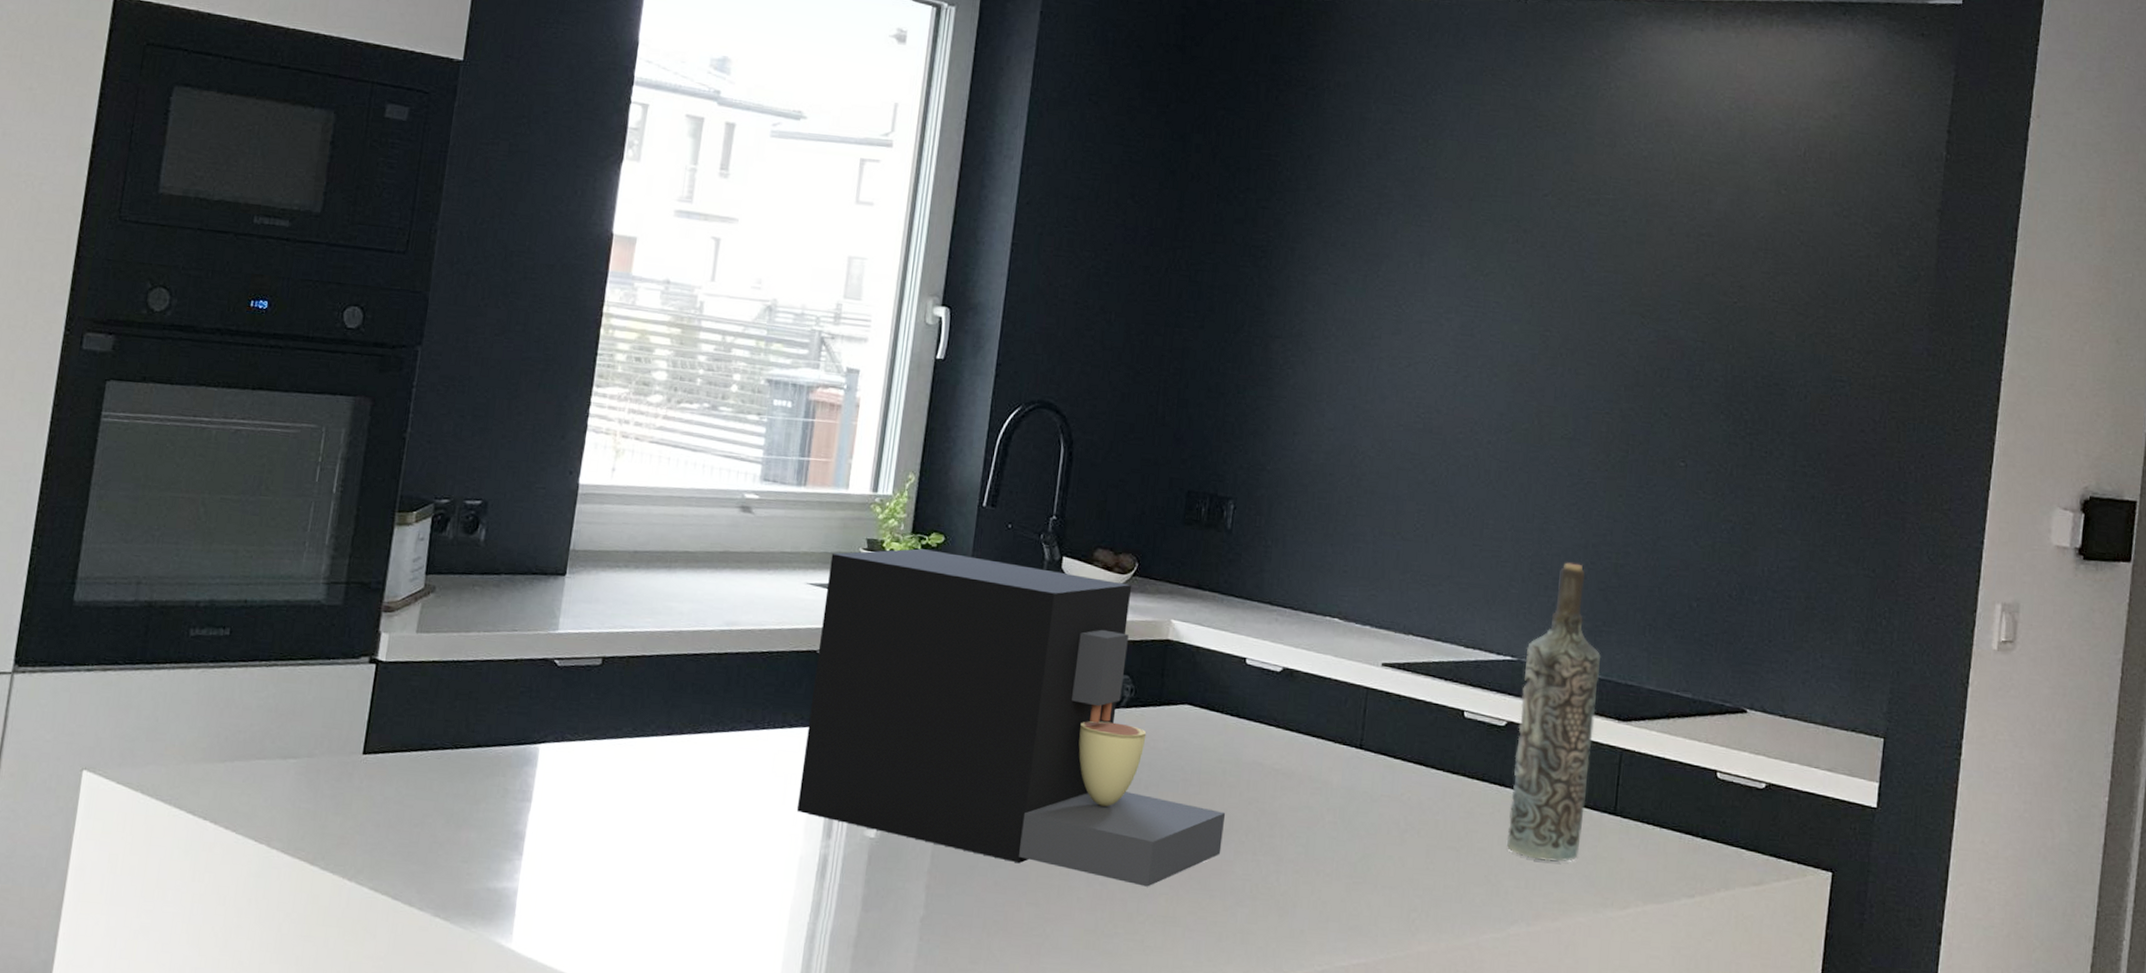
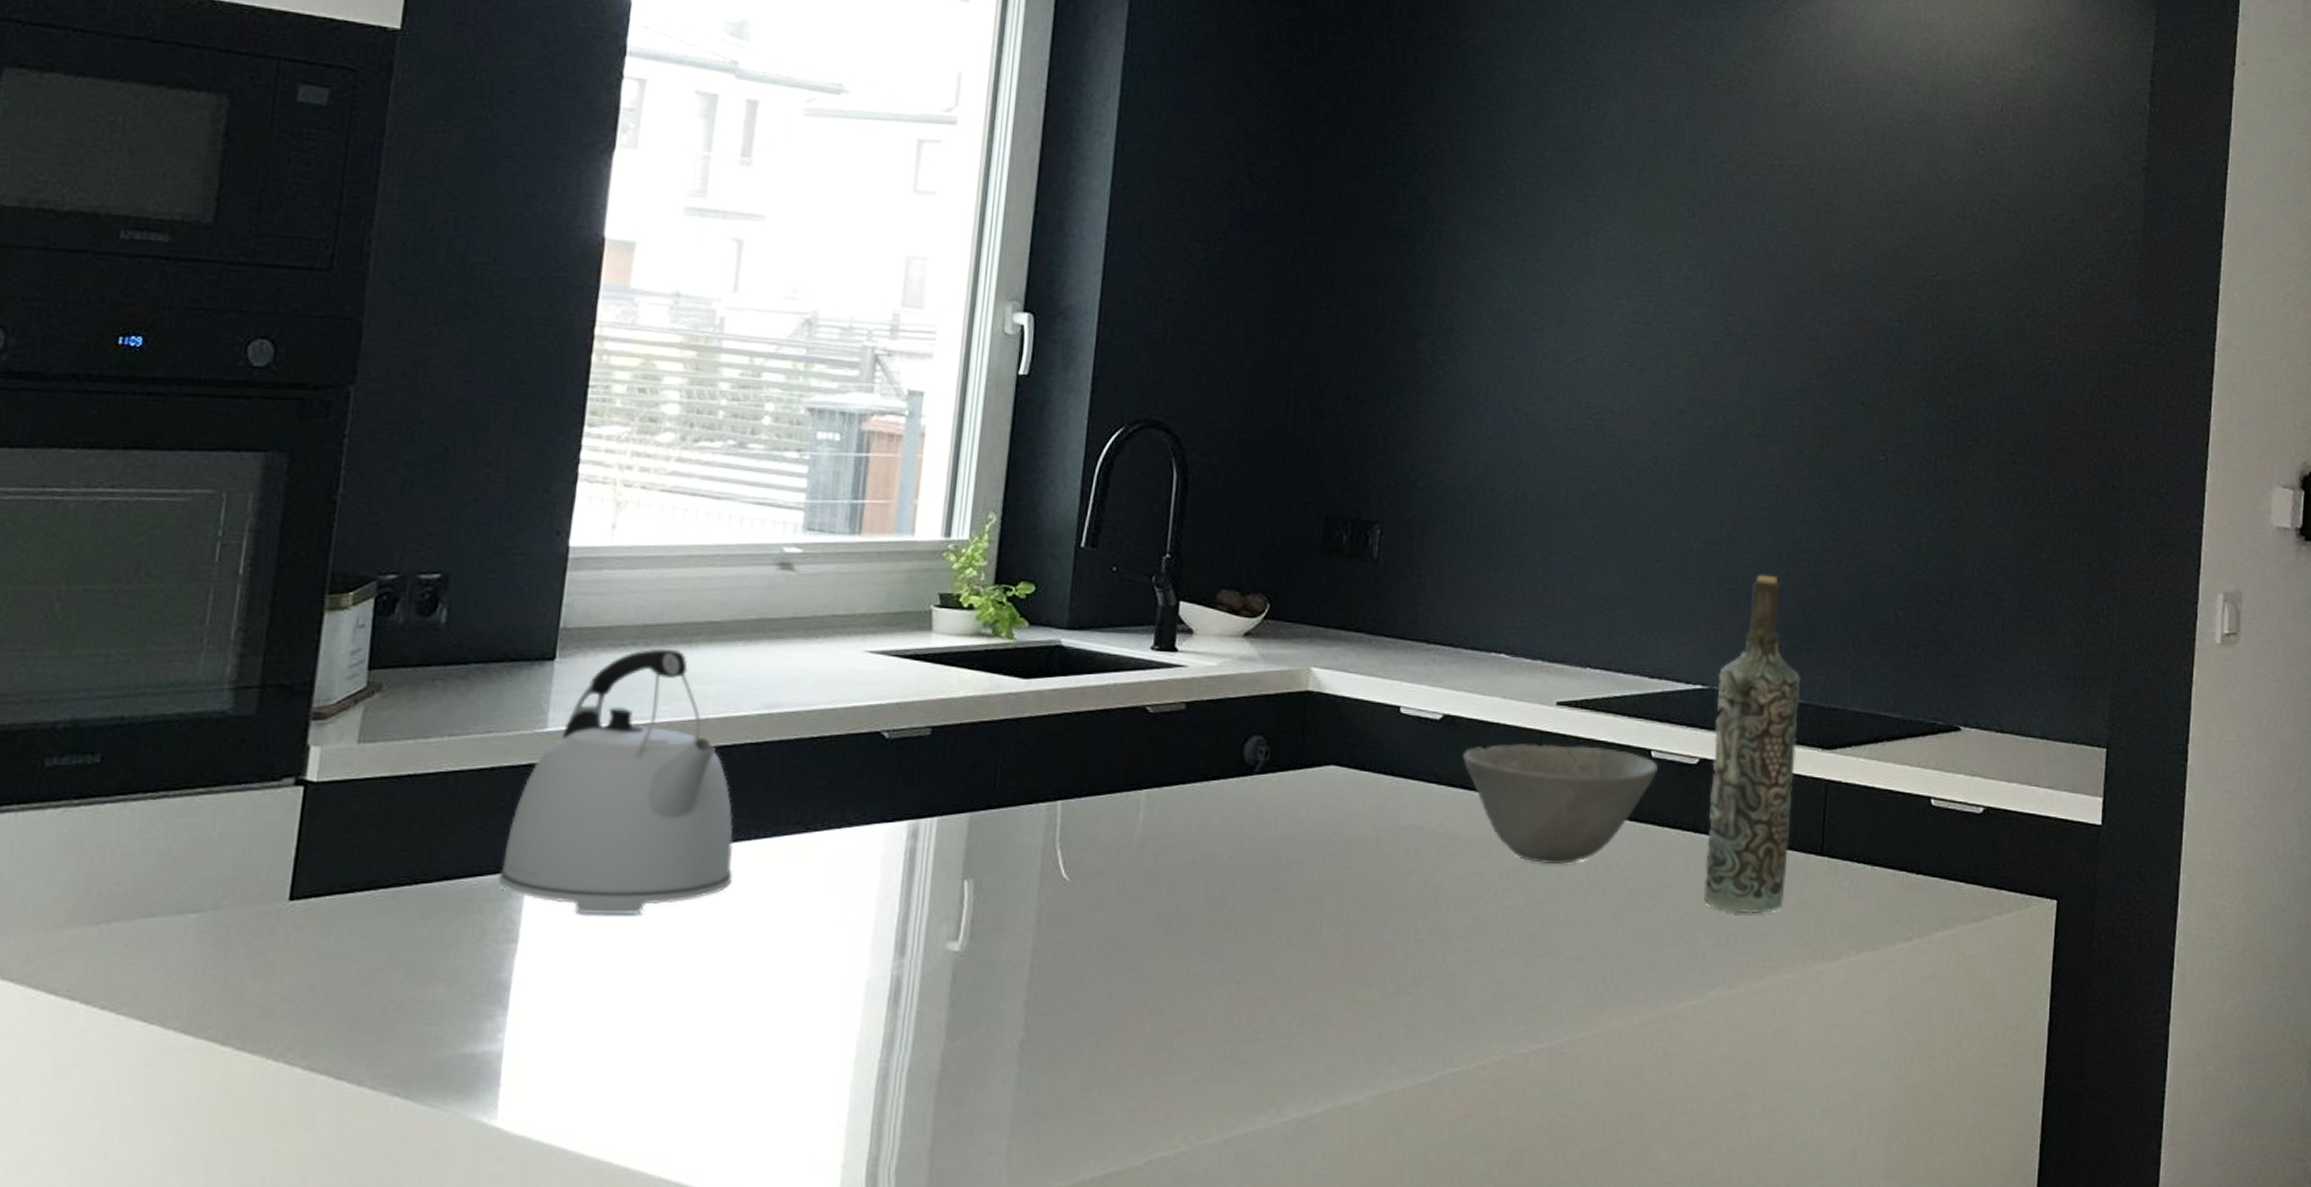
kettle: none [518,571,699,787] -> present [498,649,734,915]
coffee maker: present [796,548,1226,887] -> none [860,602,1382,982]
bowl: none [1298,696,1470,806] -> present [1462,744,1658,865]

